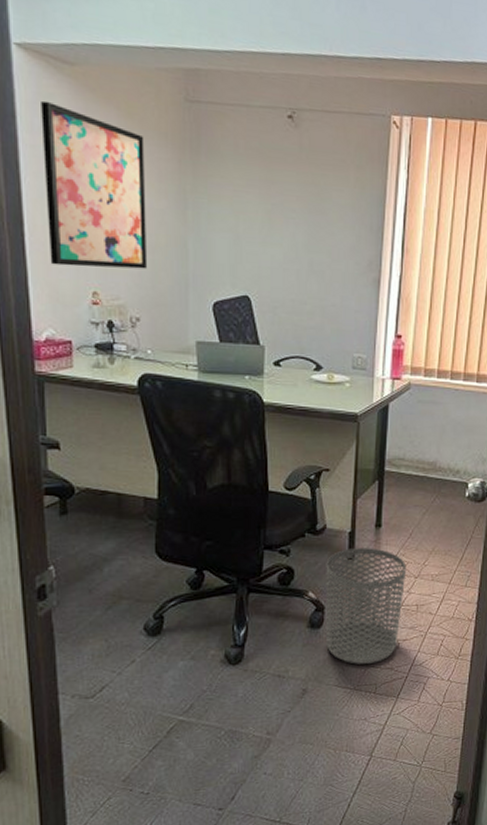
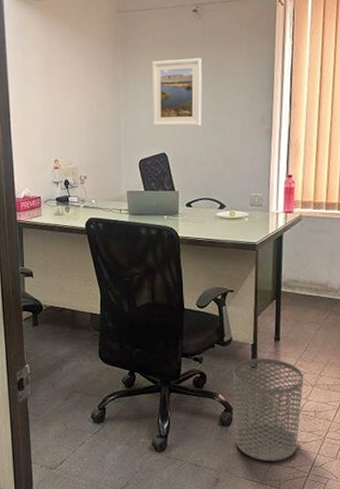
wall art: present [41,100,148,269] -> none [21,28,92,143]
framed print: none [233,174,298,265] -> present [153,57,202,127]

